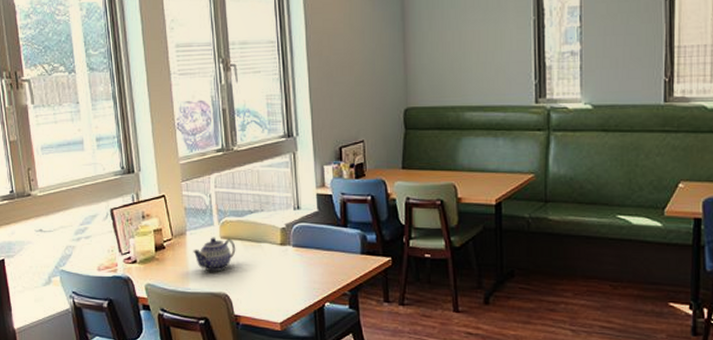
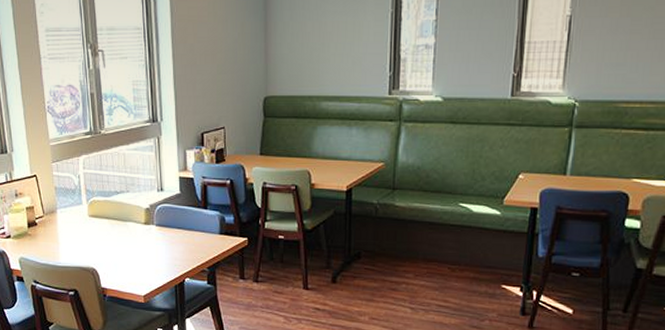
teapot: present [193,237,236,272] -> none [63,215,103,248]

